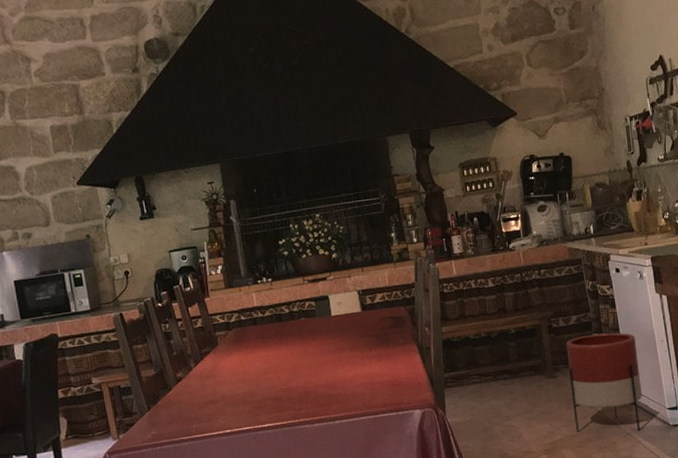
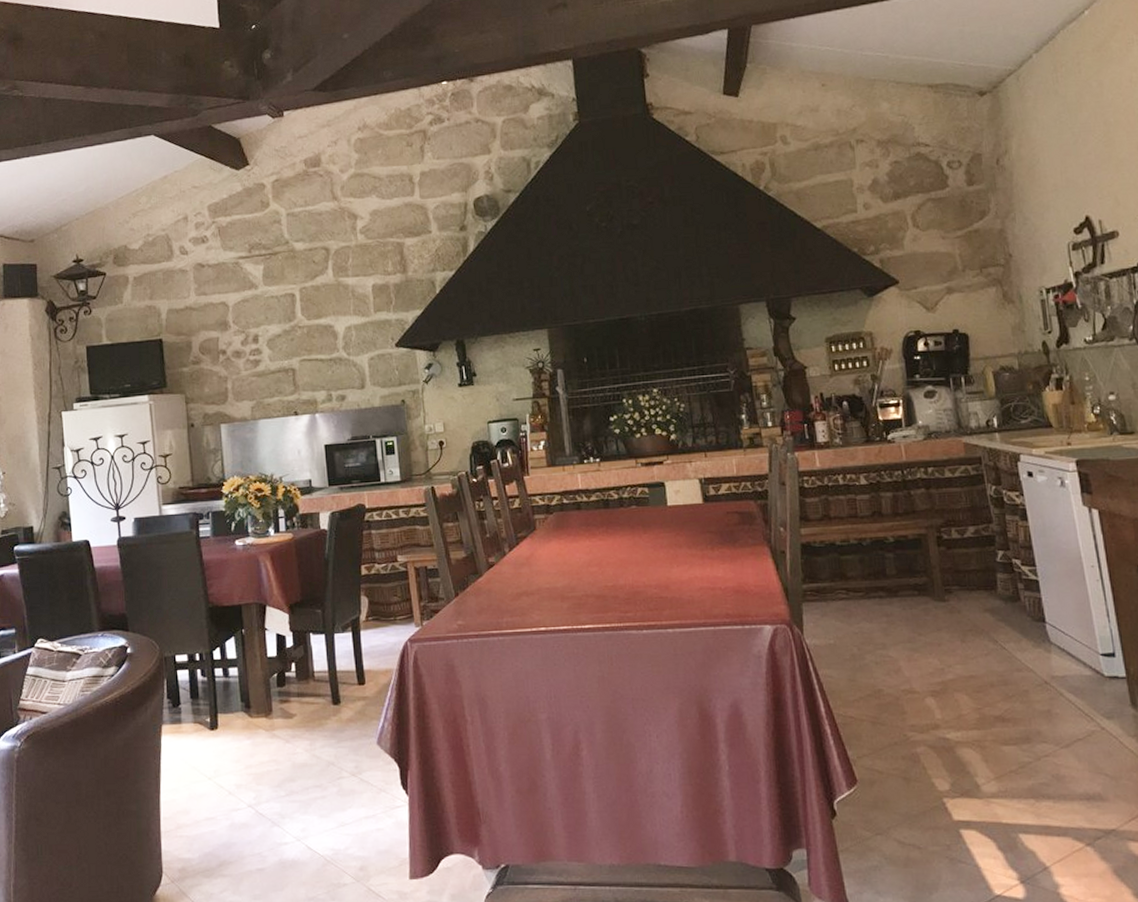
planter: present [566,332,642,432] -> none [960,551,1065,680]

